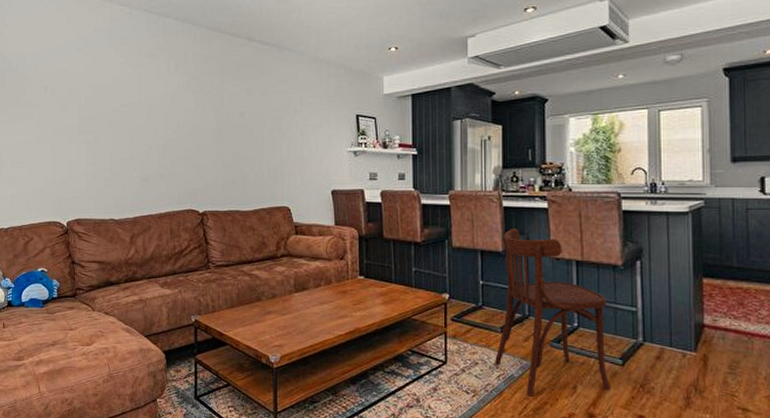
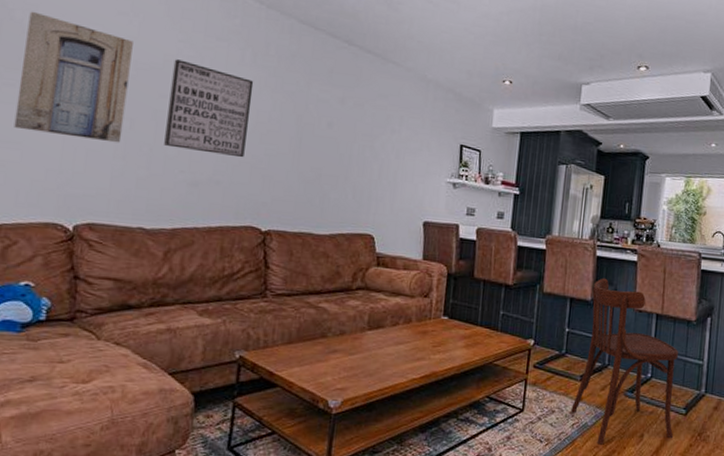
wall art: none [20,60,91,153] -> present [14,11,133,143]
wall art: none [119,78,179,153] -> present [164,59,254,158]

